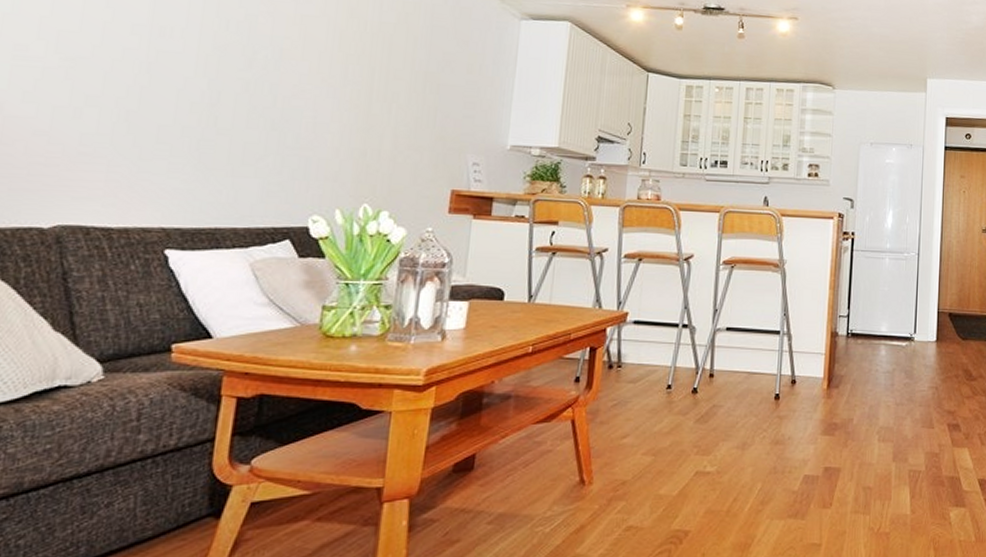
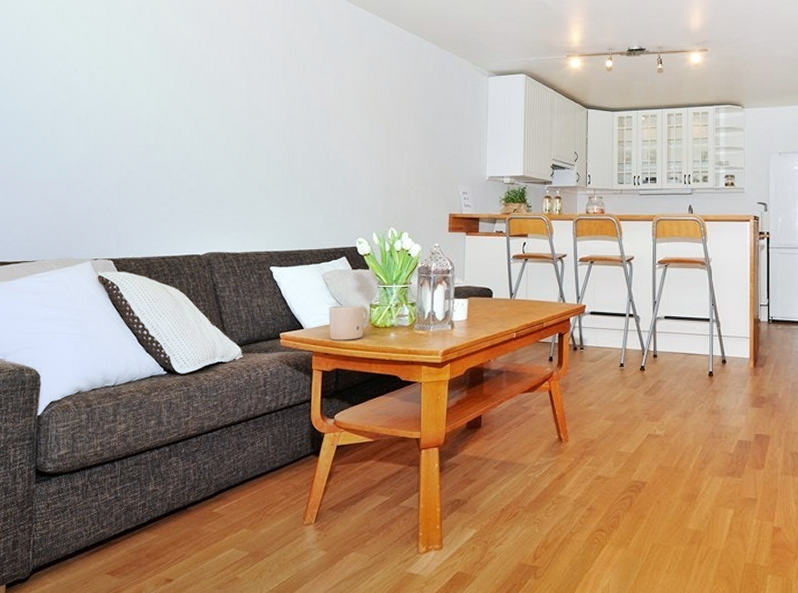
mug: none [253,305,320,356] -> present [328,304,370,342]

